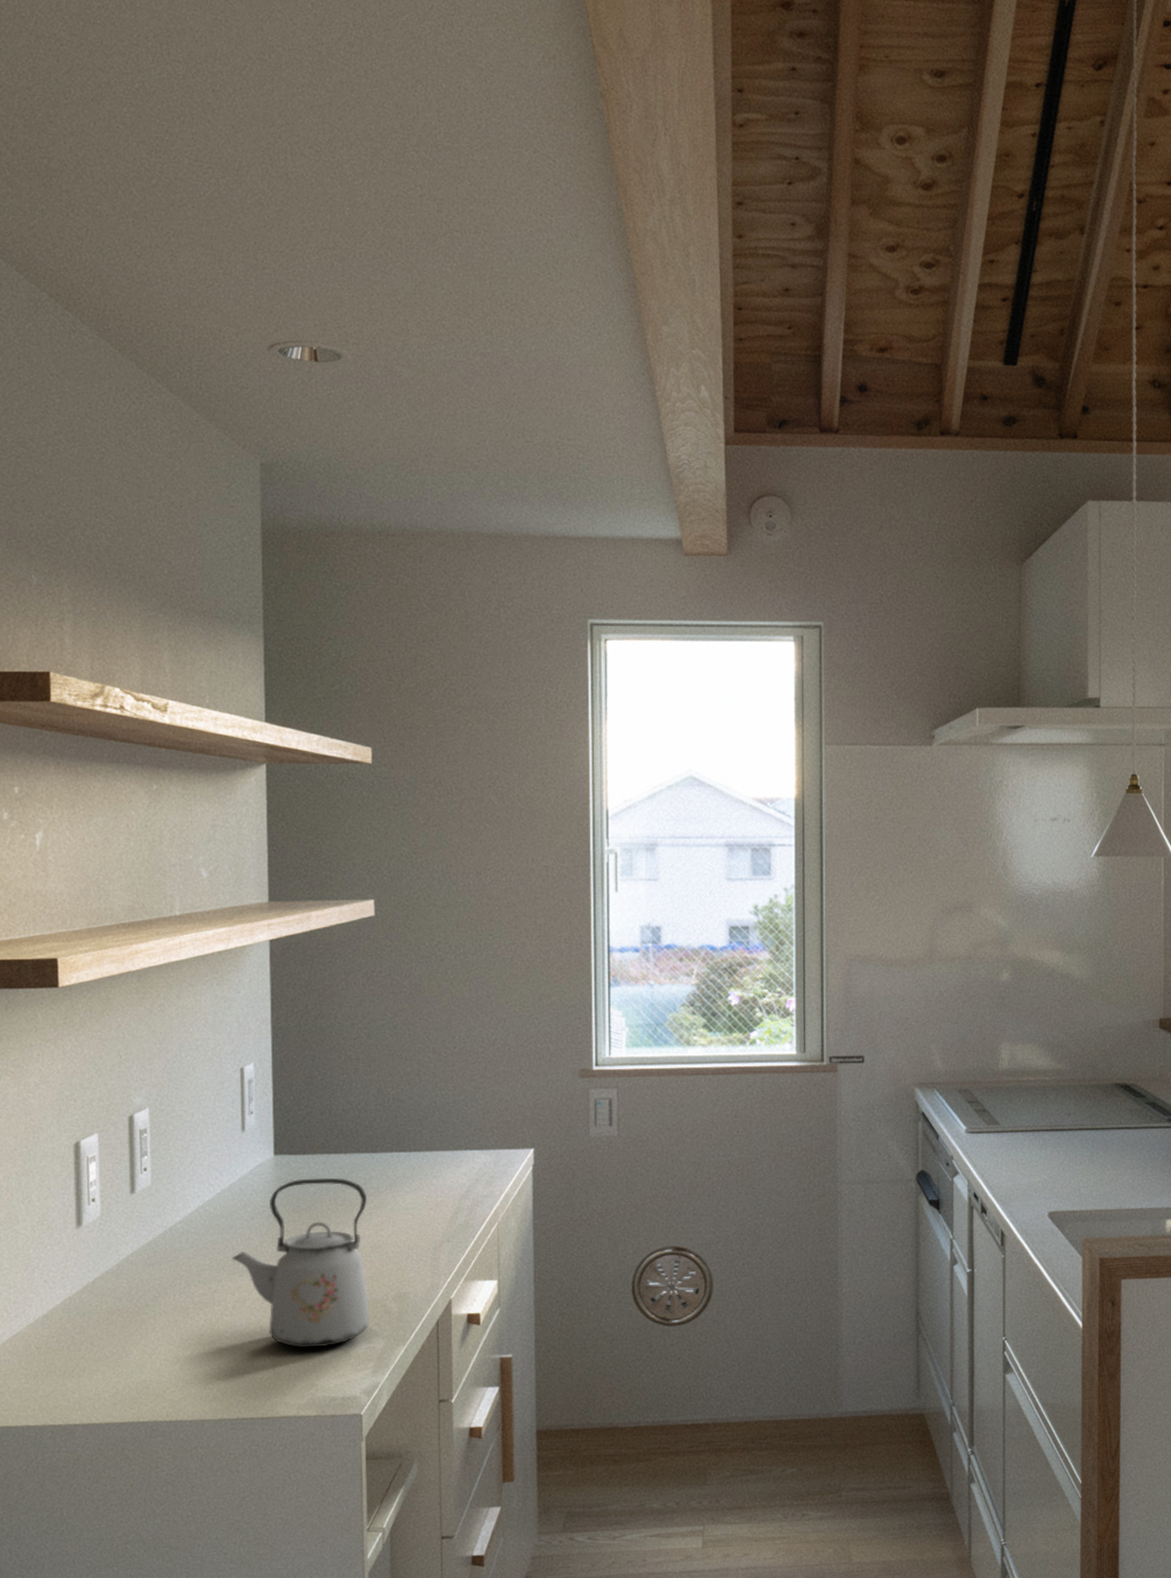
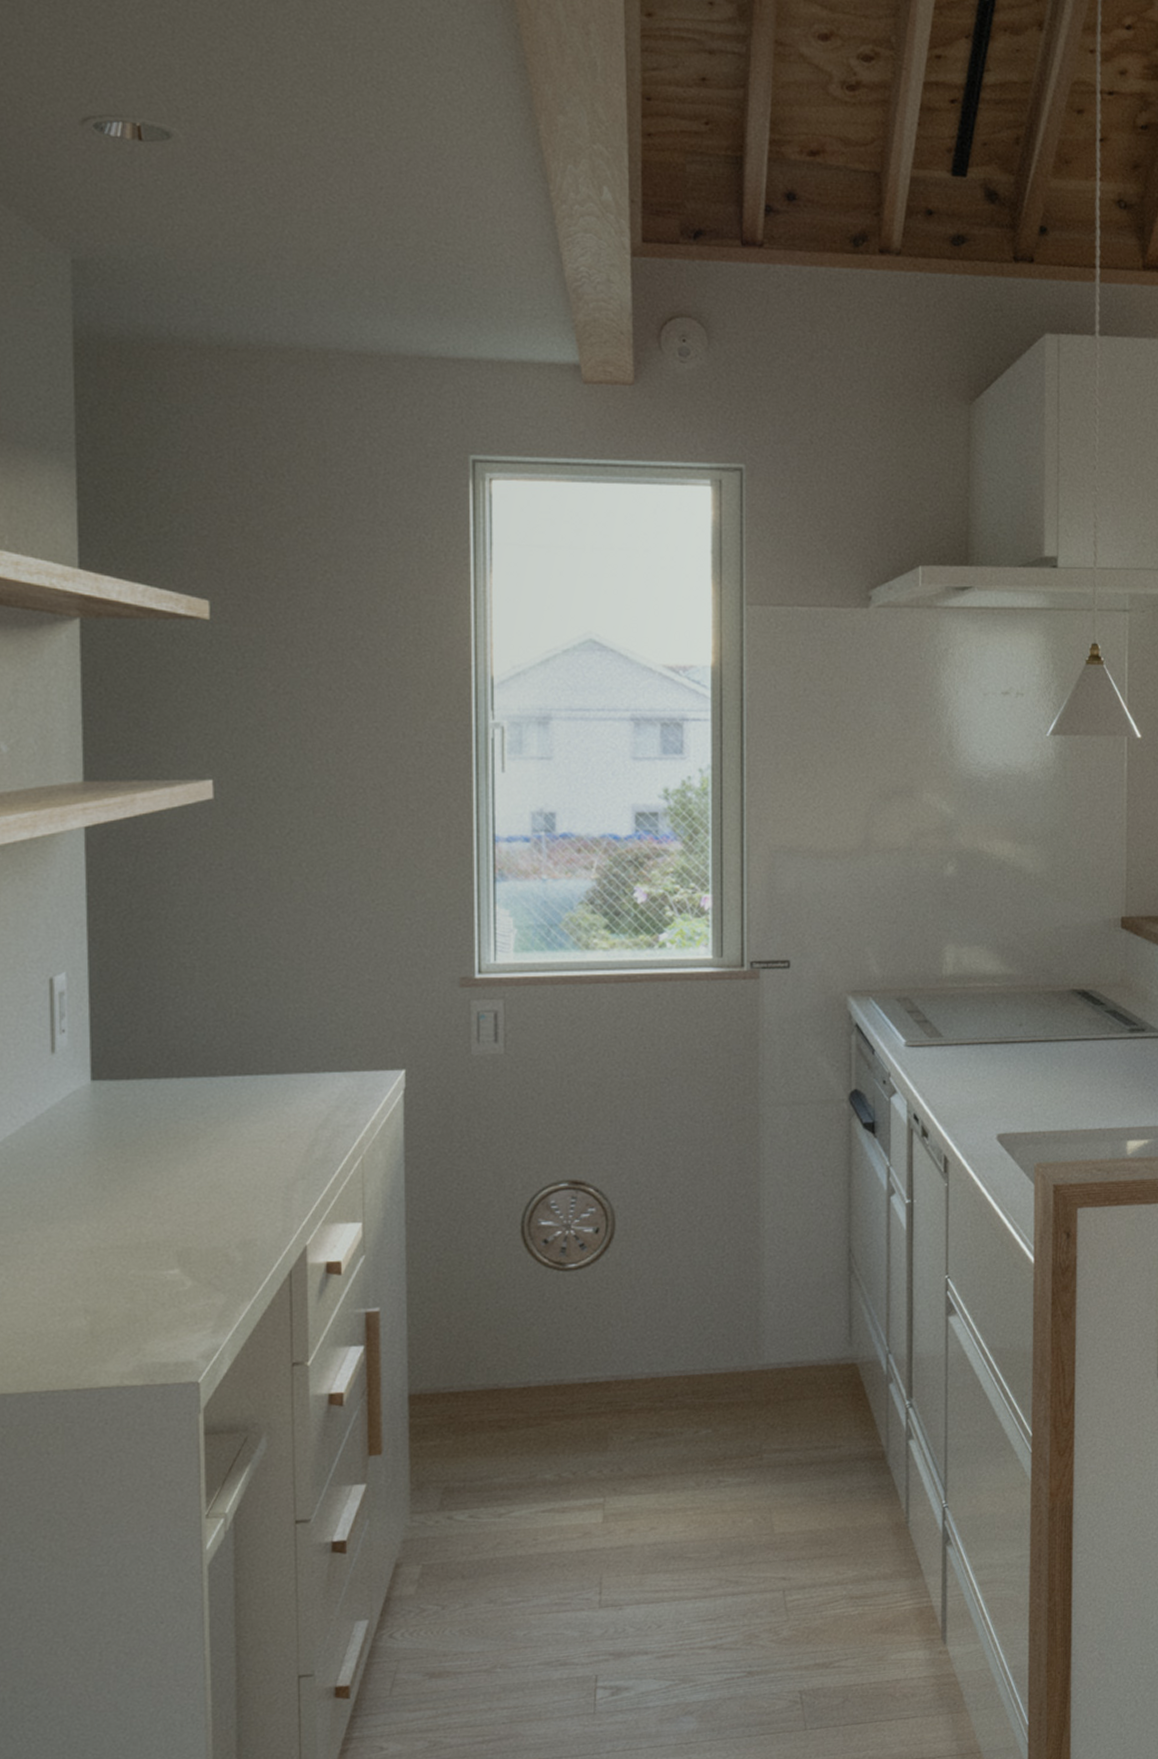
kettle: present [232,1177,370,1349] -> none [39,1106,209,1307]

